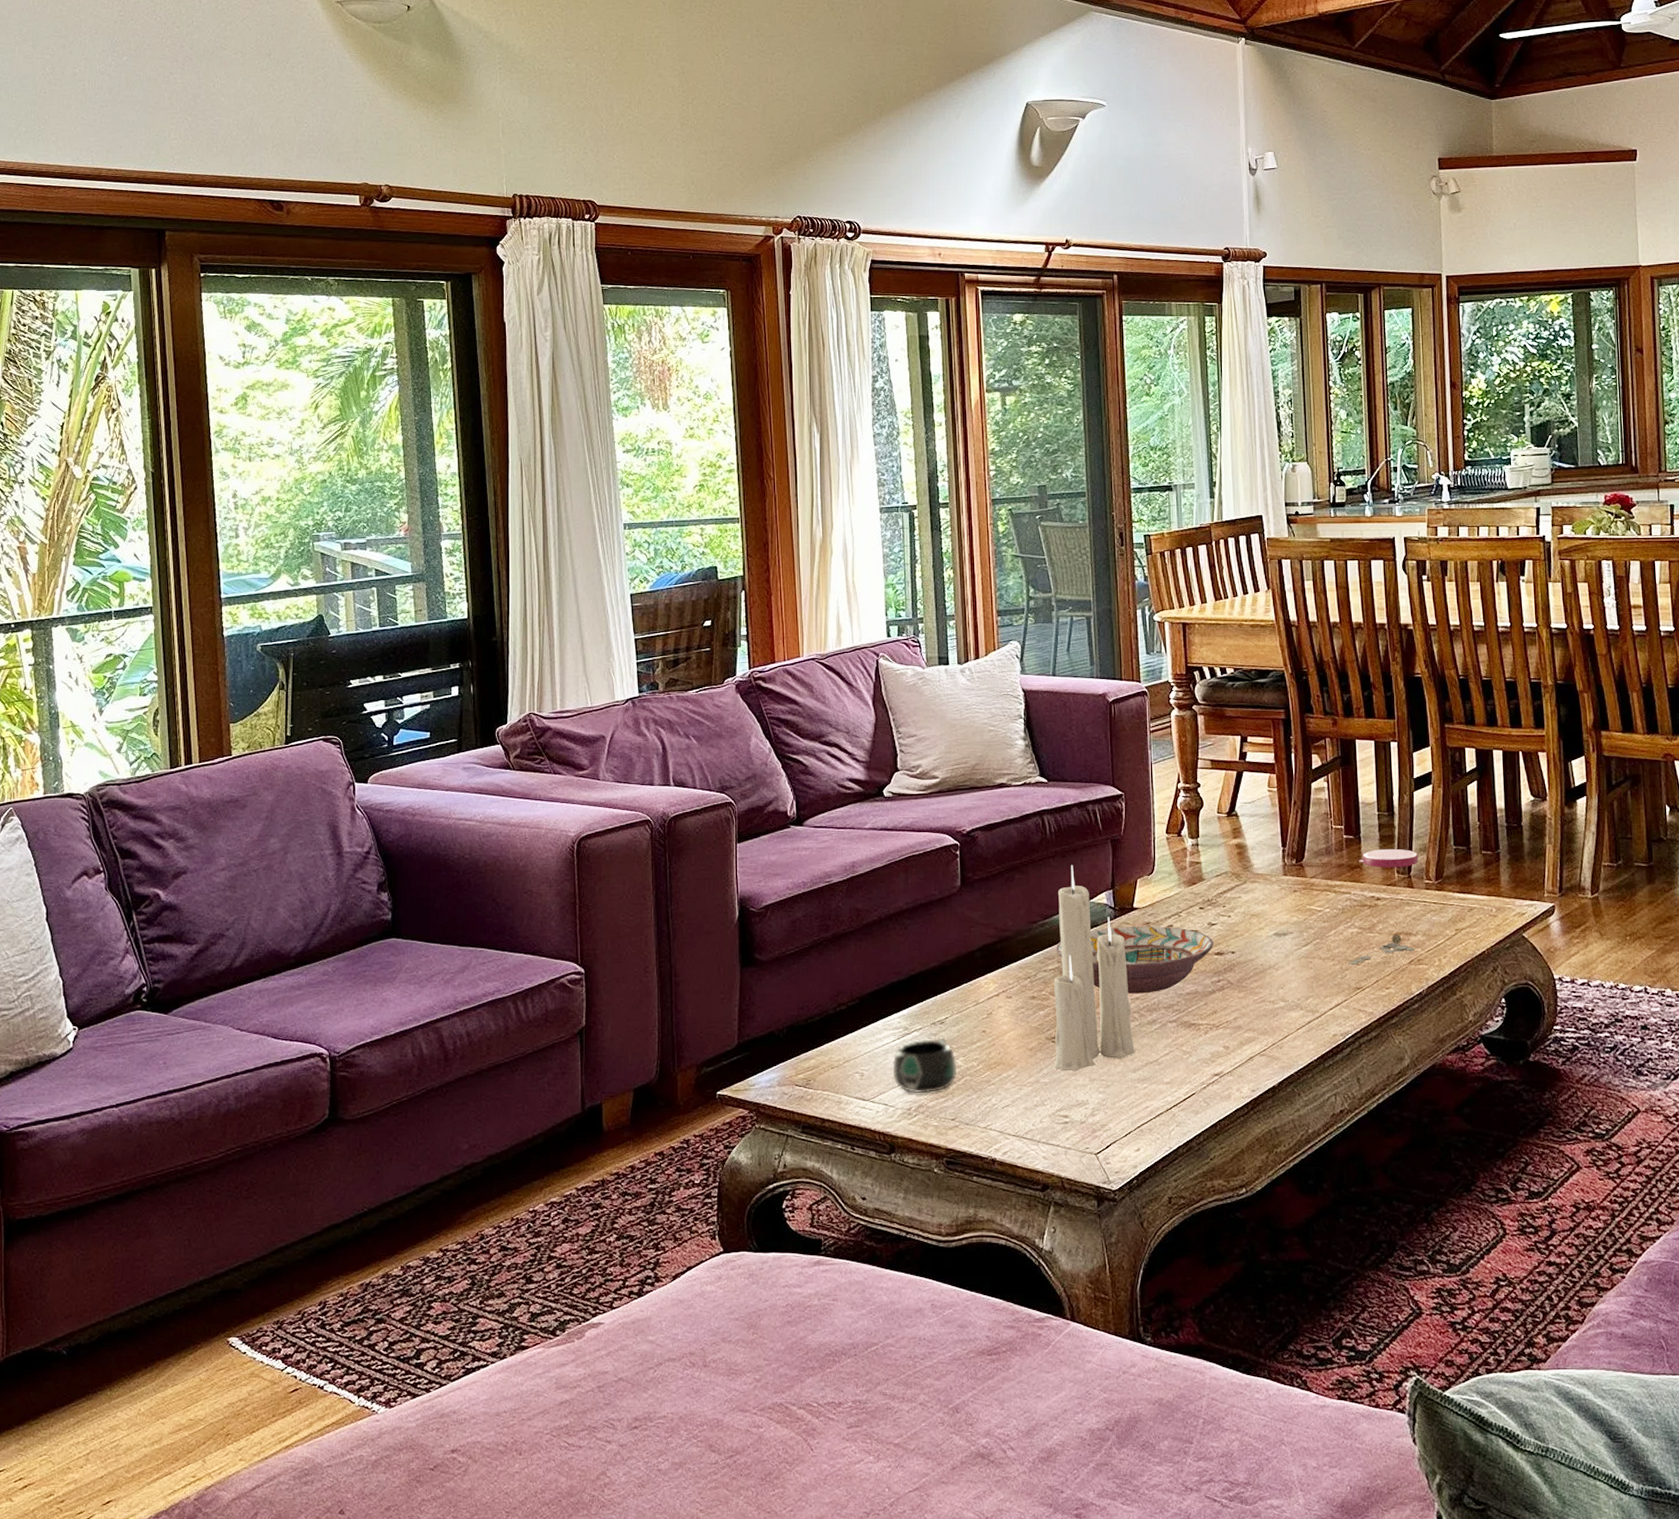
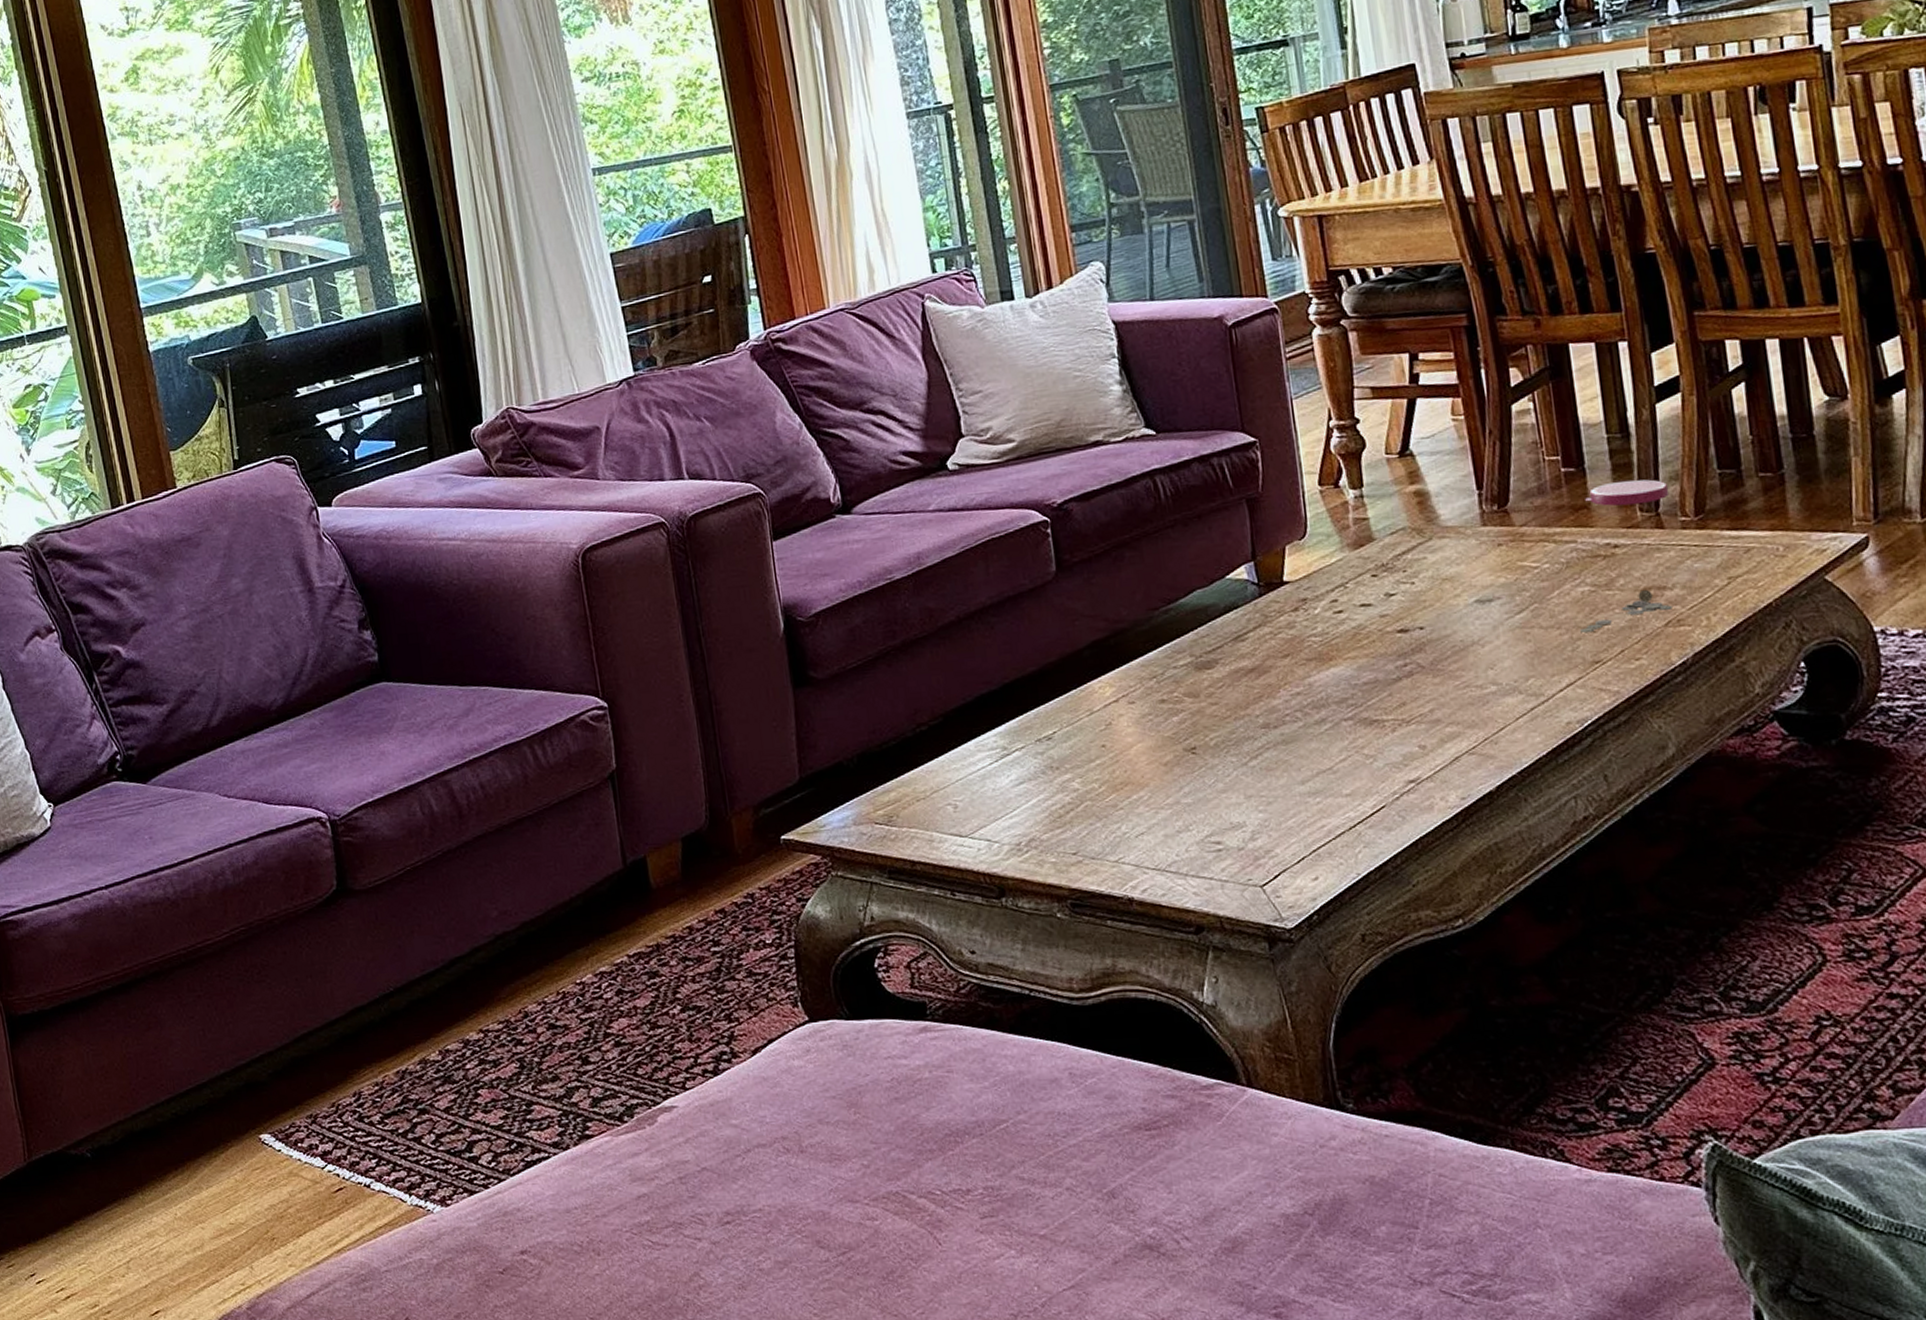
mug: present [892,1037,958,1094] -> none [992,756,1075,826]
candle: present [1054,865,1136,1072] -> none [1183,534,1303,789]
decorative bowl: present [1055,925,1214,994] -> none [1185,601,1395,689]

